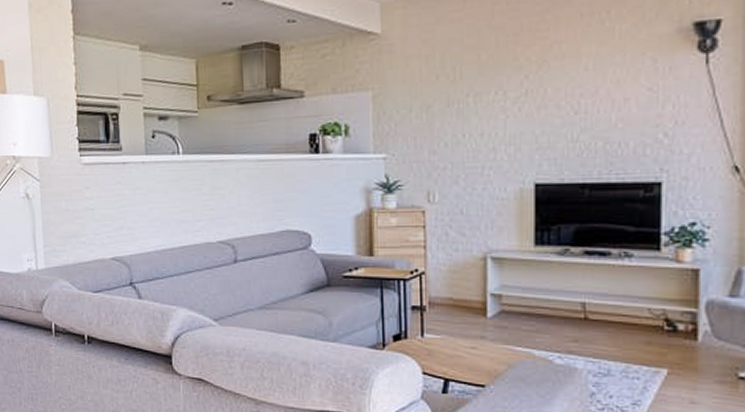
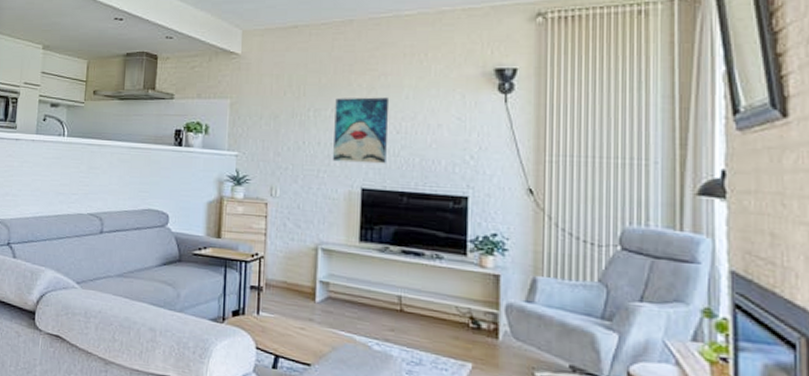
wall art: none [499,71,565,155] -> present [333,97,390,164]

